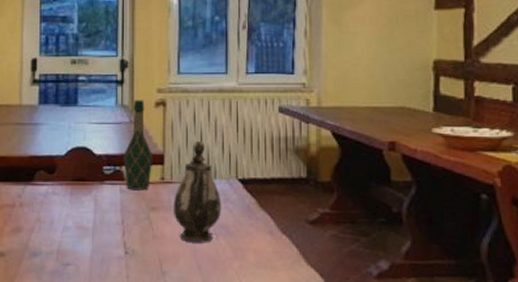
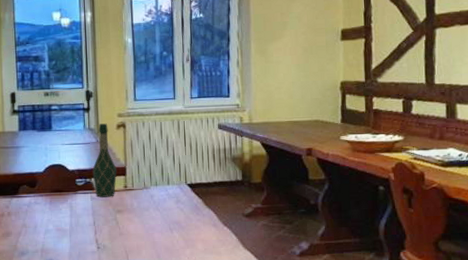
teapot: present [173,140,222,242] -> none [135,154,175,236]

